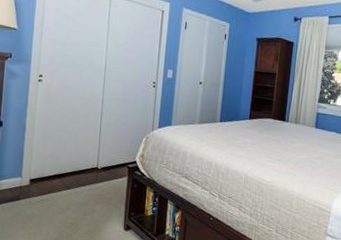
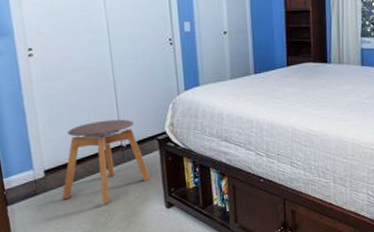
stool: none [39,143,116,218] -> present [62,119,151,204]

